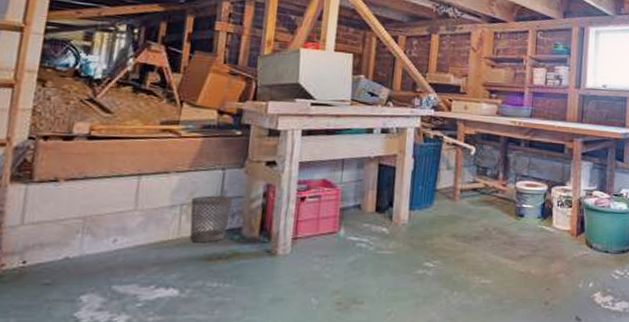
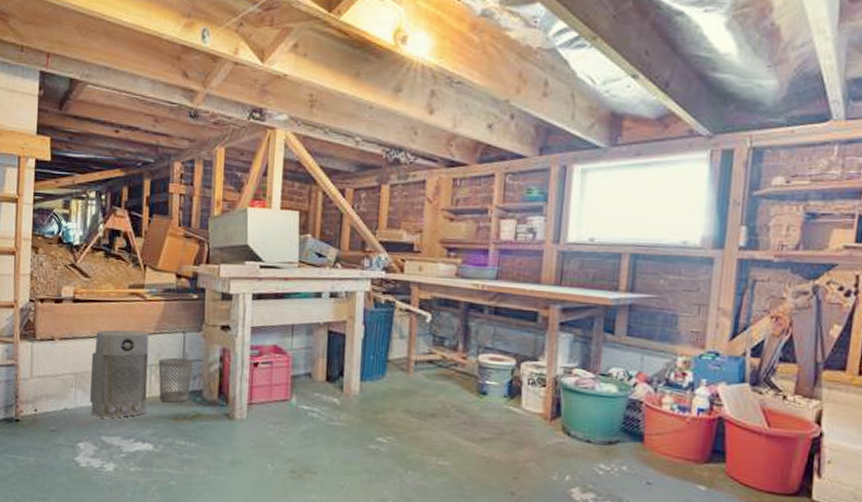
air purifier: none [101,168,181,265] -> present [90,329,149,419]

